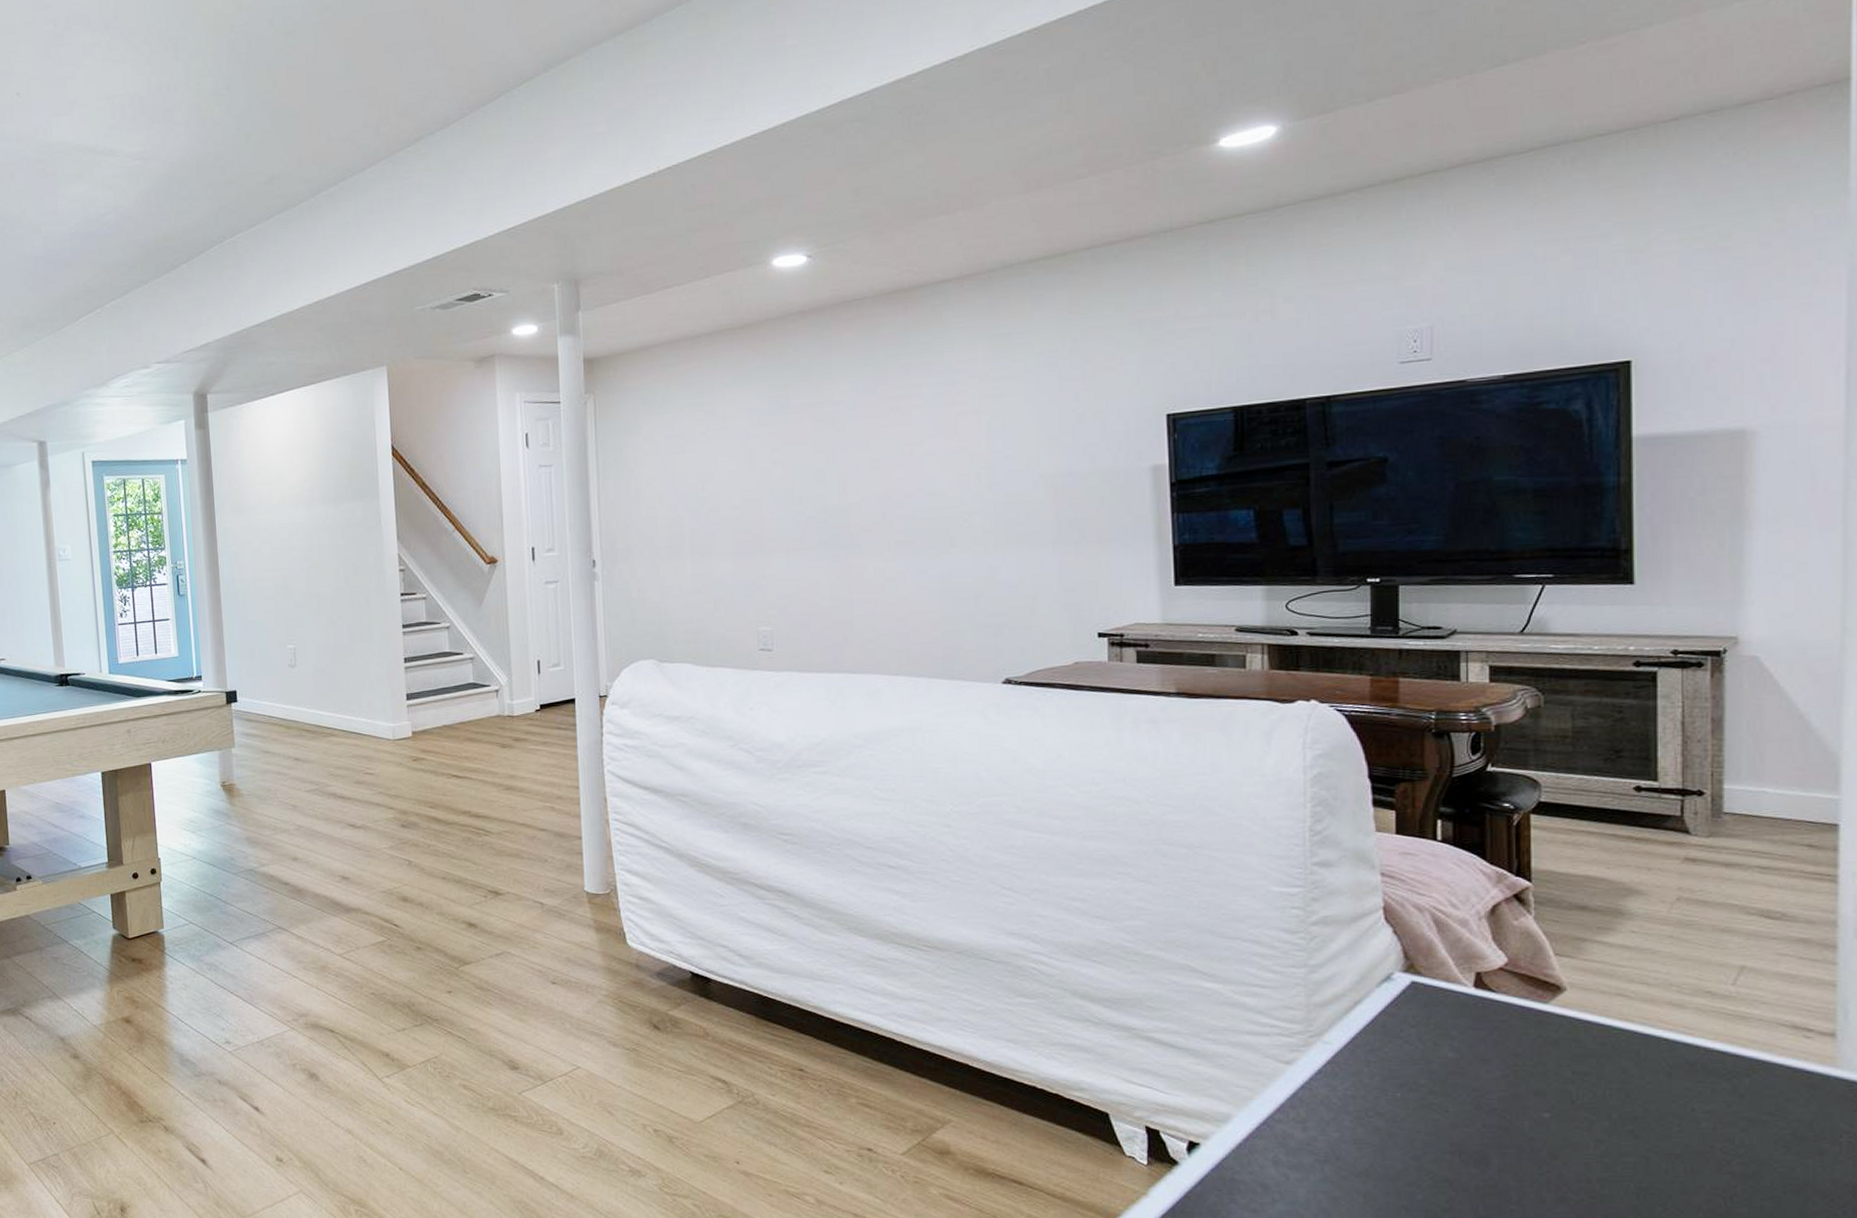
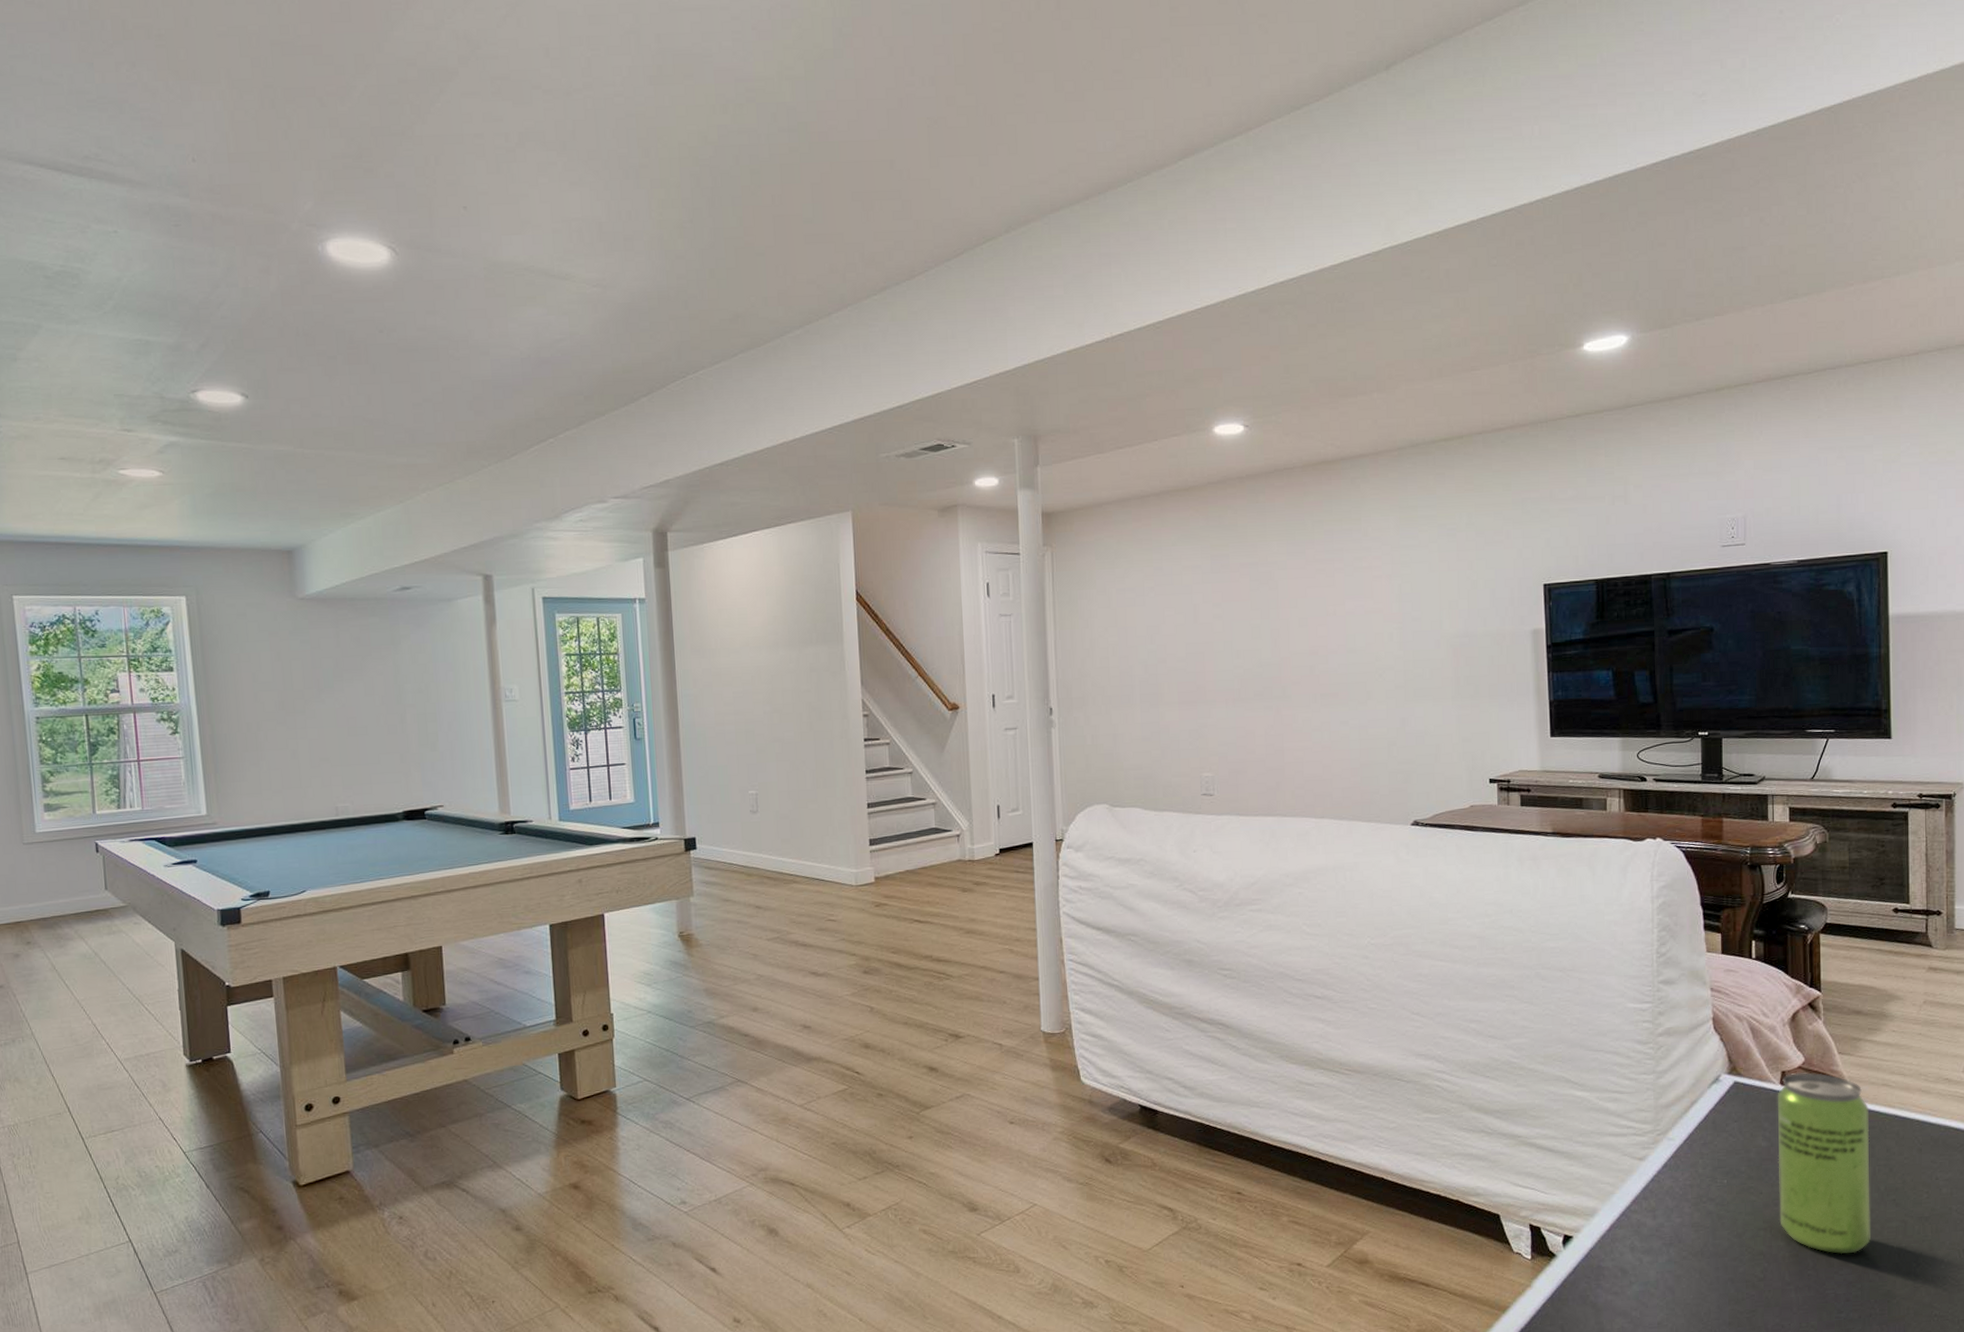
beverage can: none [1469,974,1598,1190] -> present [1777,1072,1870,1255]

